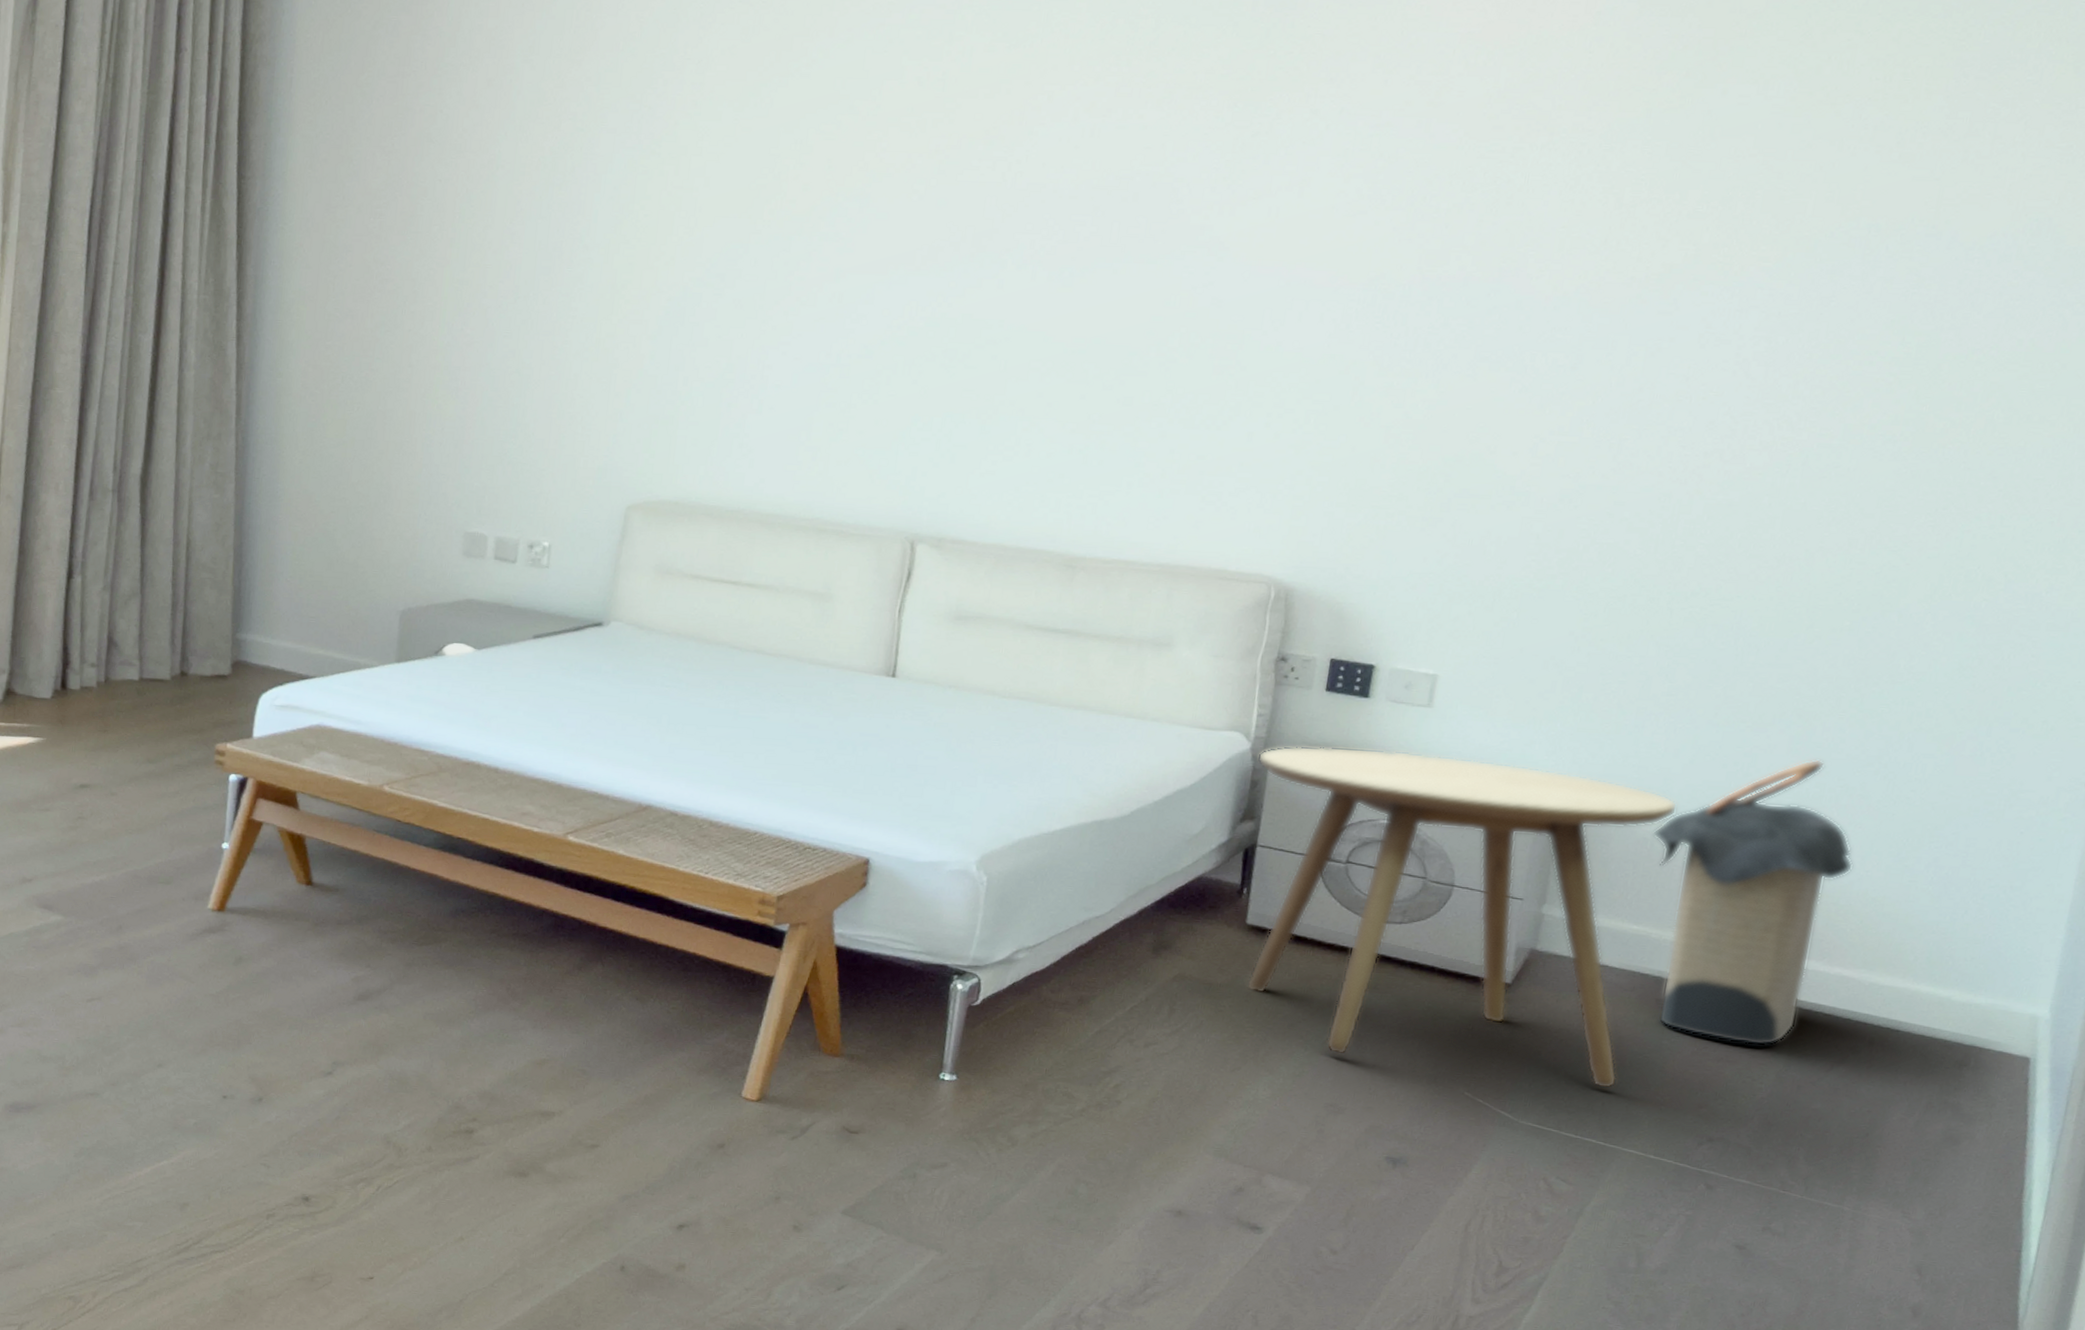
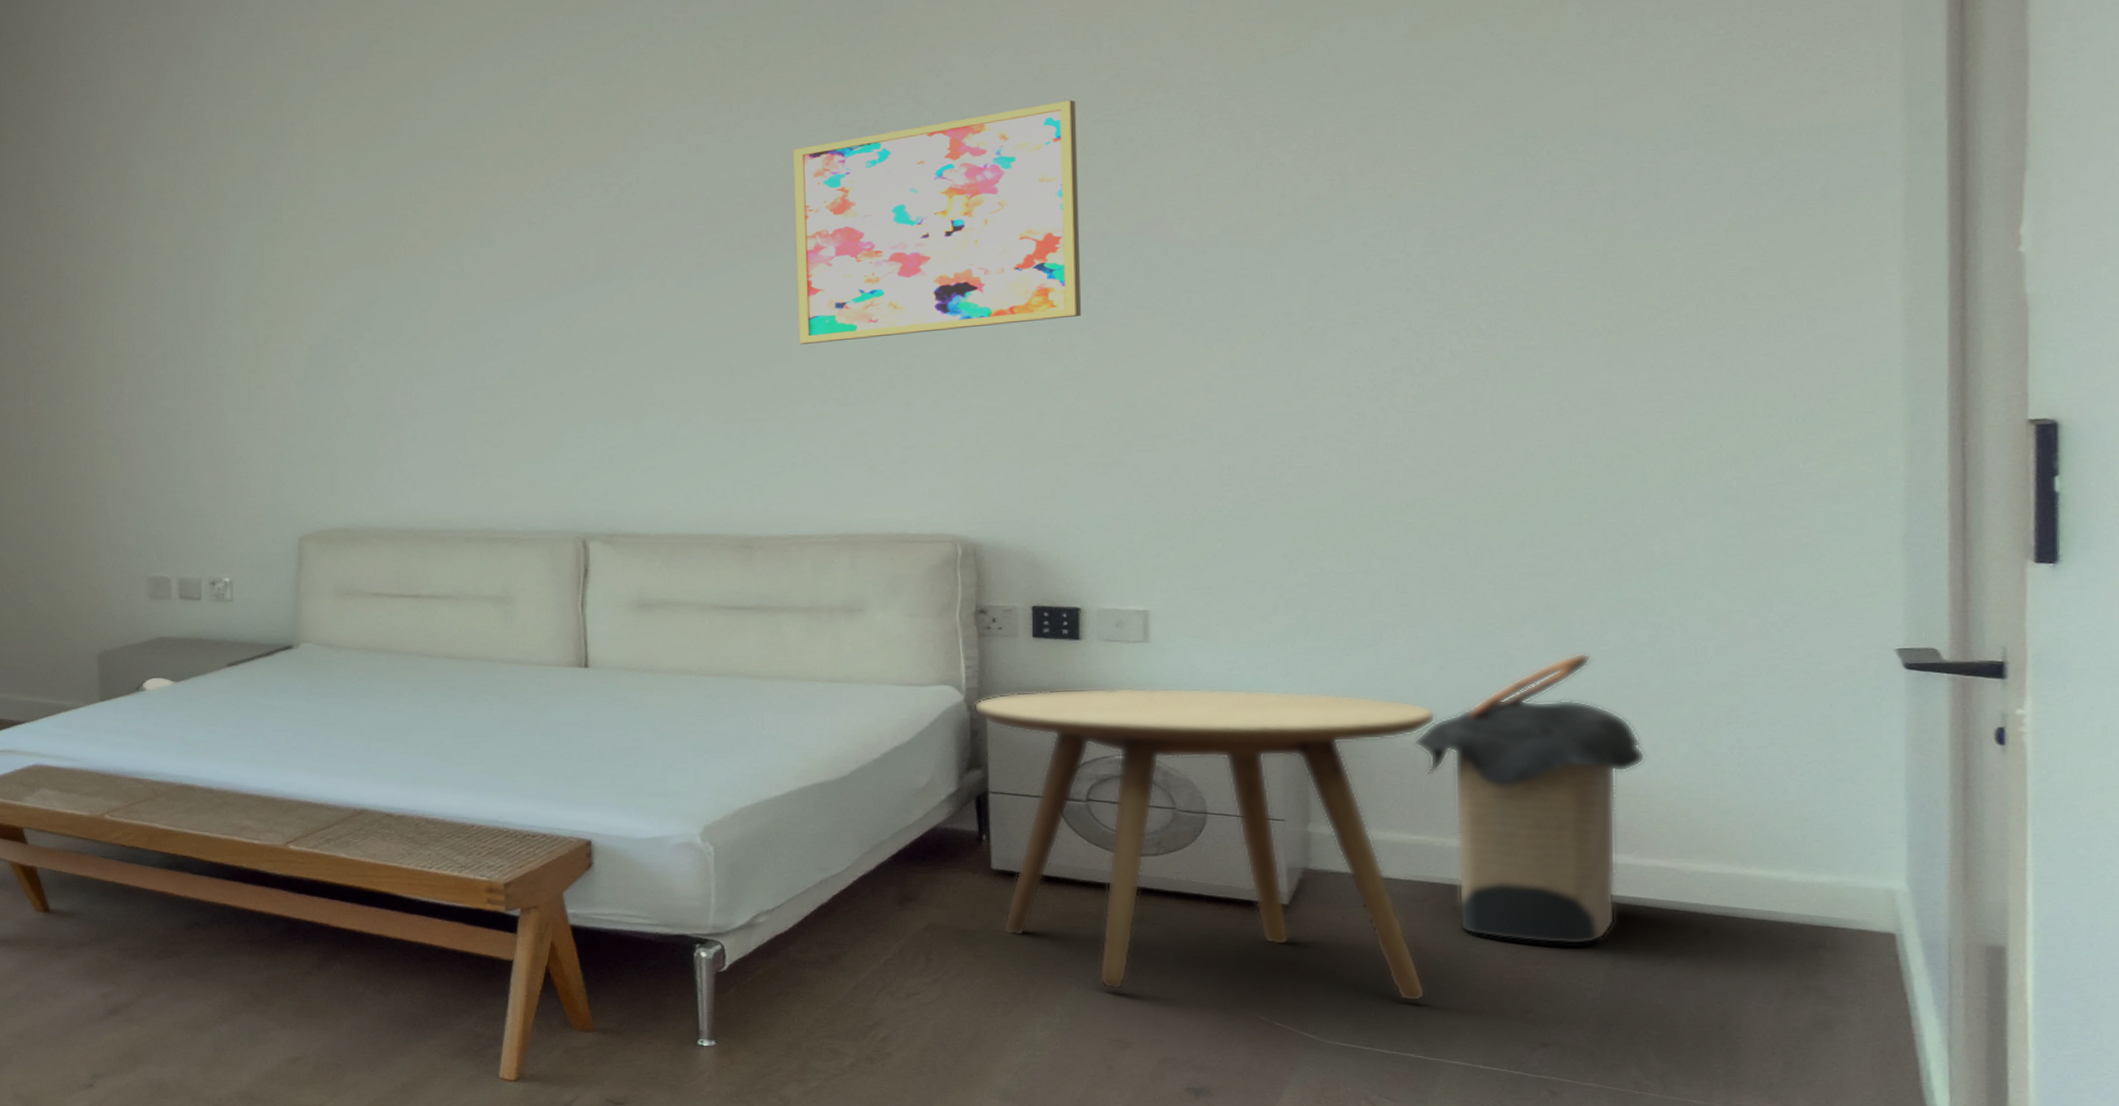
wall art: none [1157,130,1465,362] -> present [793,99,1082,345]

